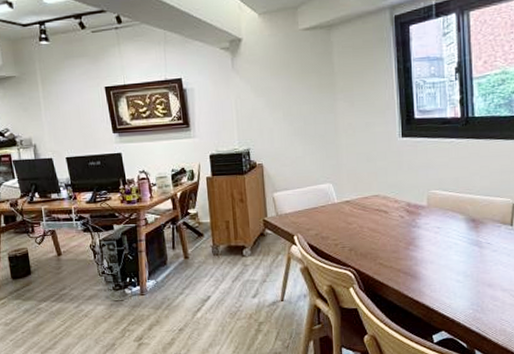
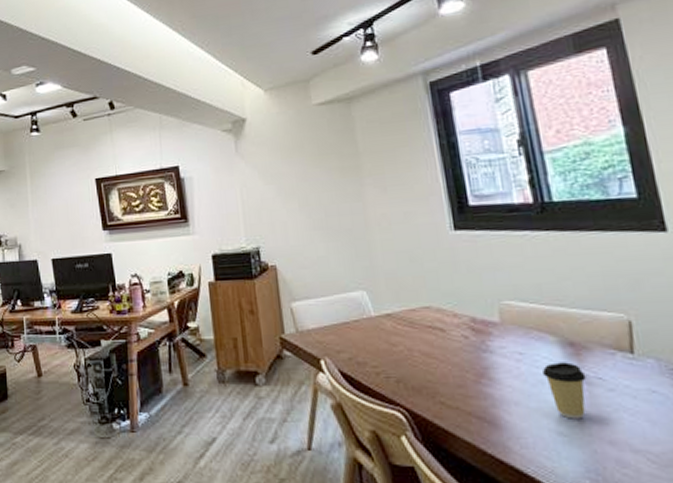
coffee cup: none [451,233,480,271] -> present [541,362,587,419]

